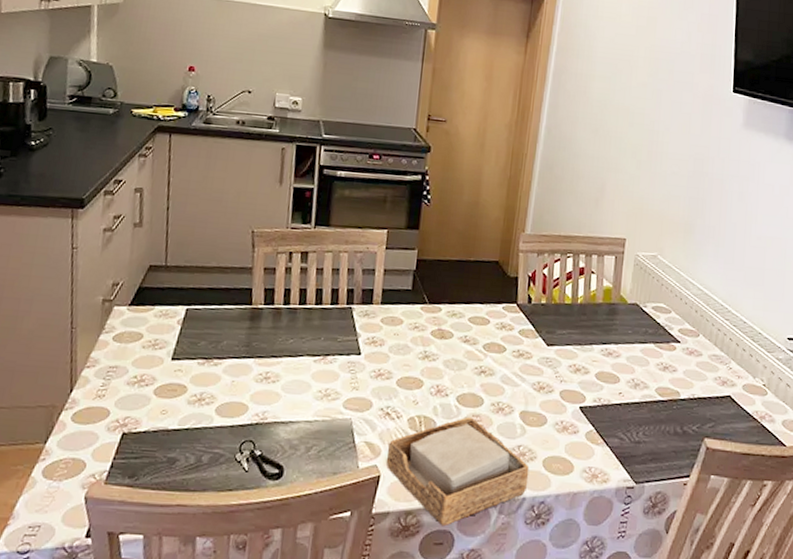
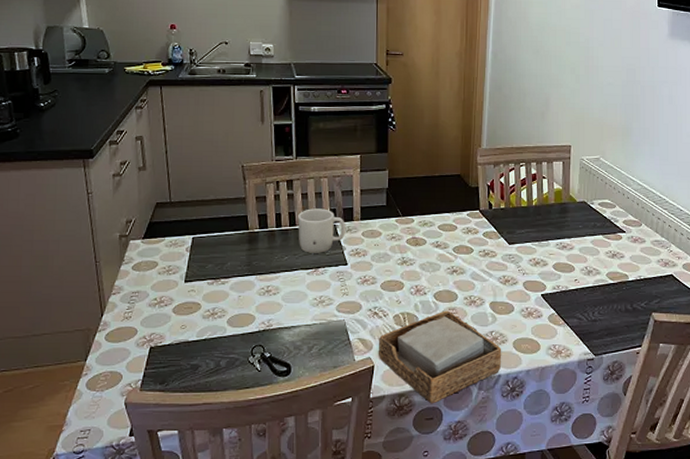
mug: none [307,286,364,339] -> present [298,208,346,253]

